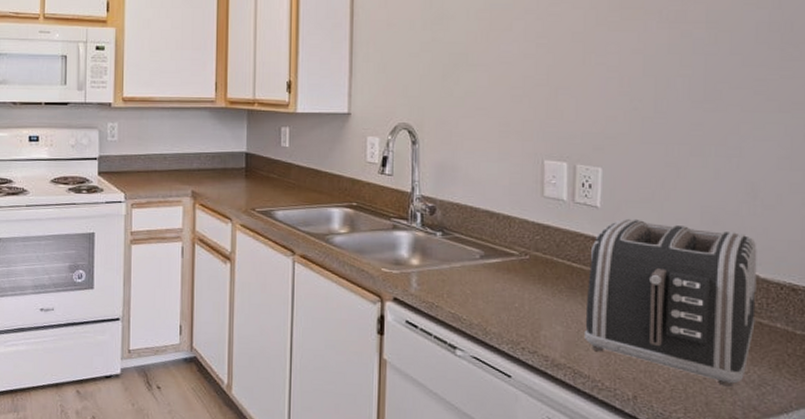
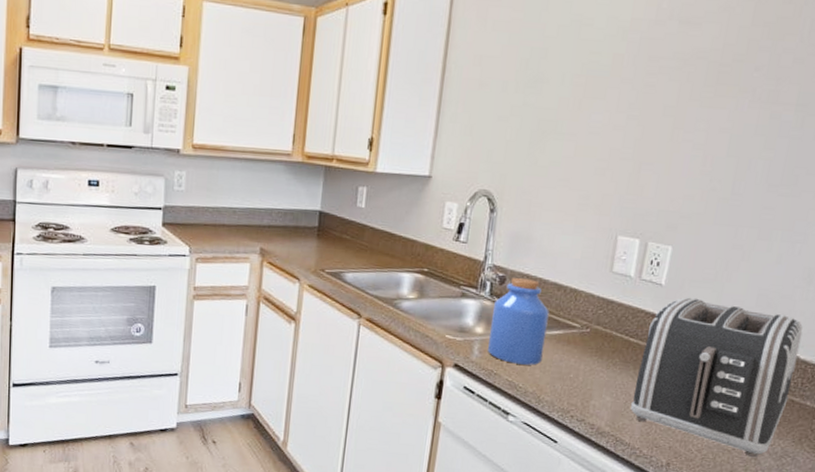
jar: none [426,206,484,296] -> present [488,277,549,365]

